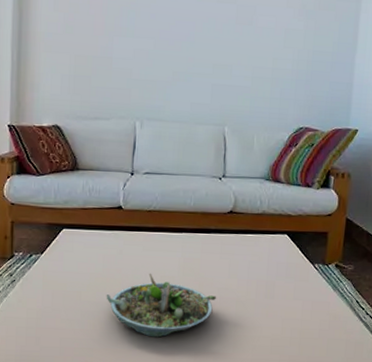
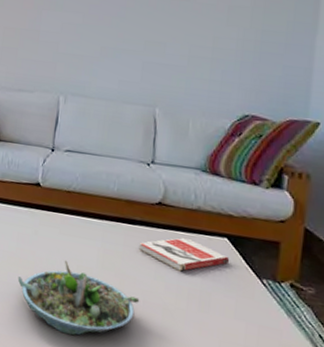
book: none [214,238,290,268] -> present [138,237,230,272]

